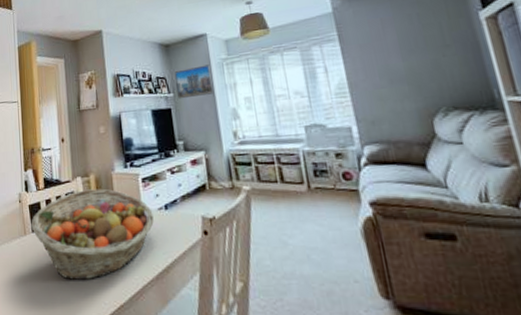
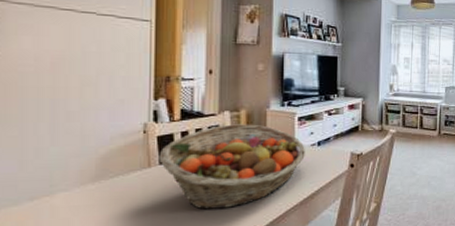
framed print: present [175,64,213,100] -> none [346,23,380,50]

